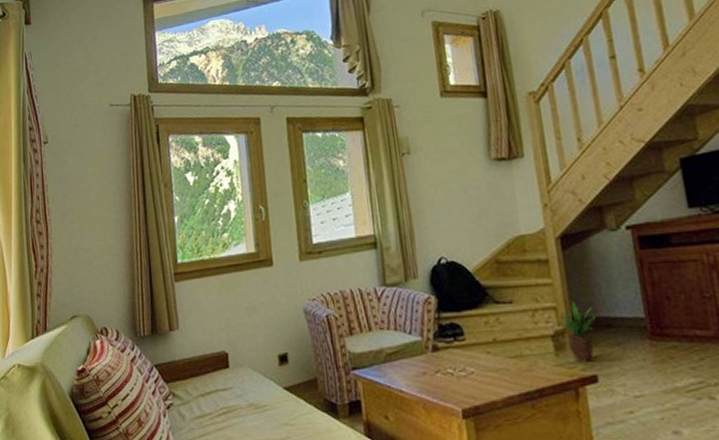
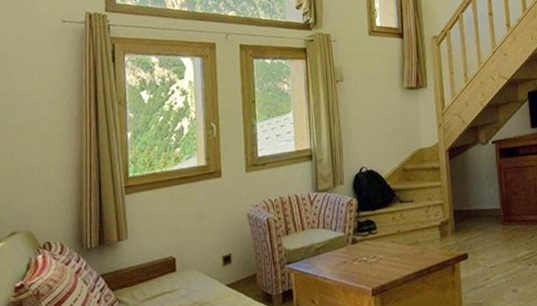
potted plant: present [548,300,595,363] -> none [437,198,469,245]

